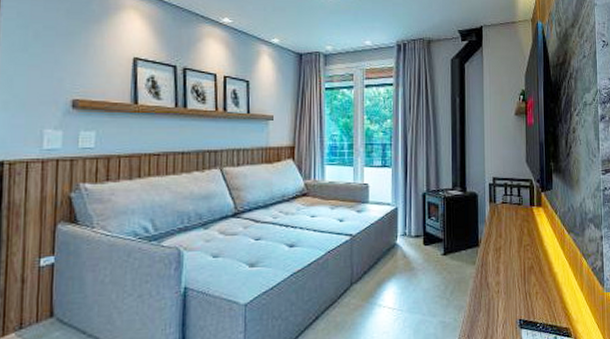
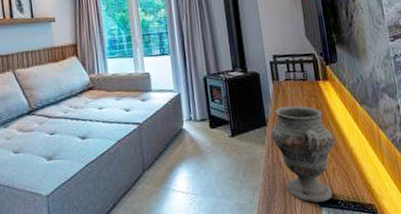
decorative vase: none [482,229,541,325] -> present [270,105,335,203]

